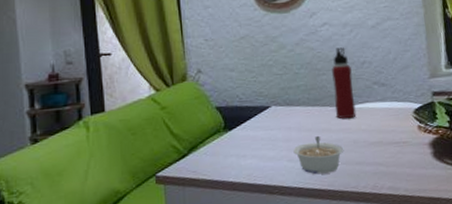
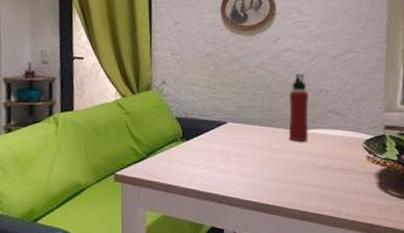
legume: present [293,135,344,175] -> none [244,154,293,190]

